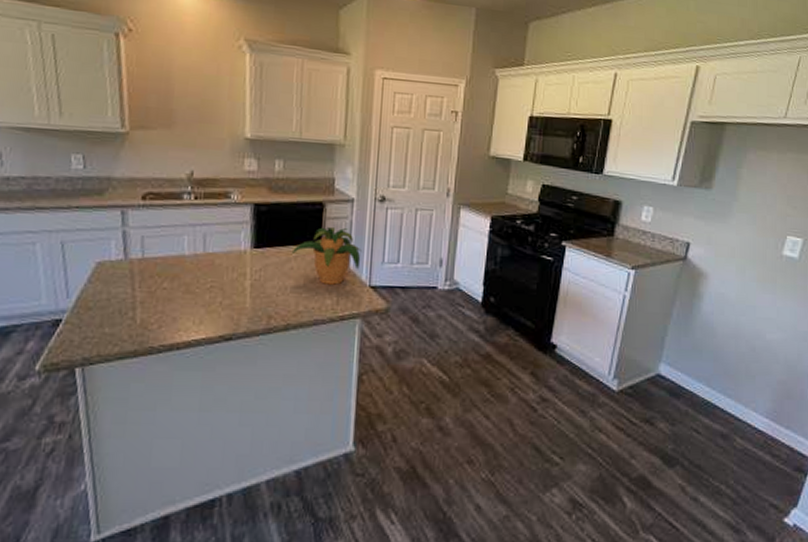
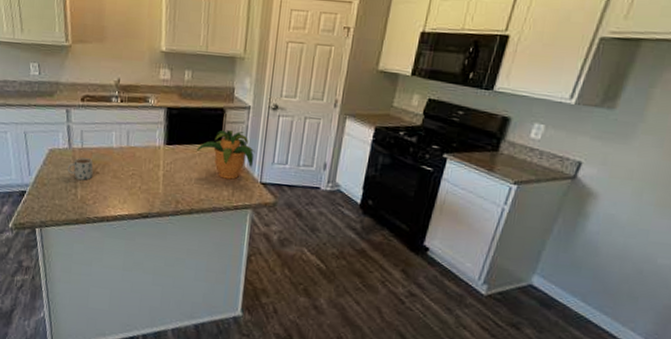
mug: none [121,270,159,299] -> present [67,157,94,180]

